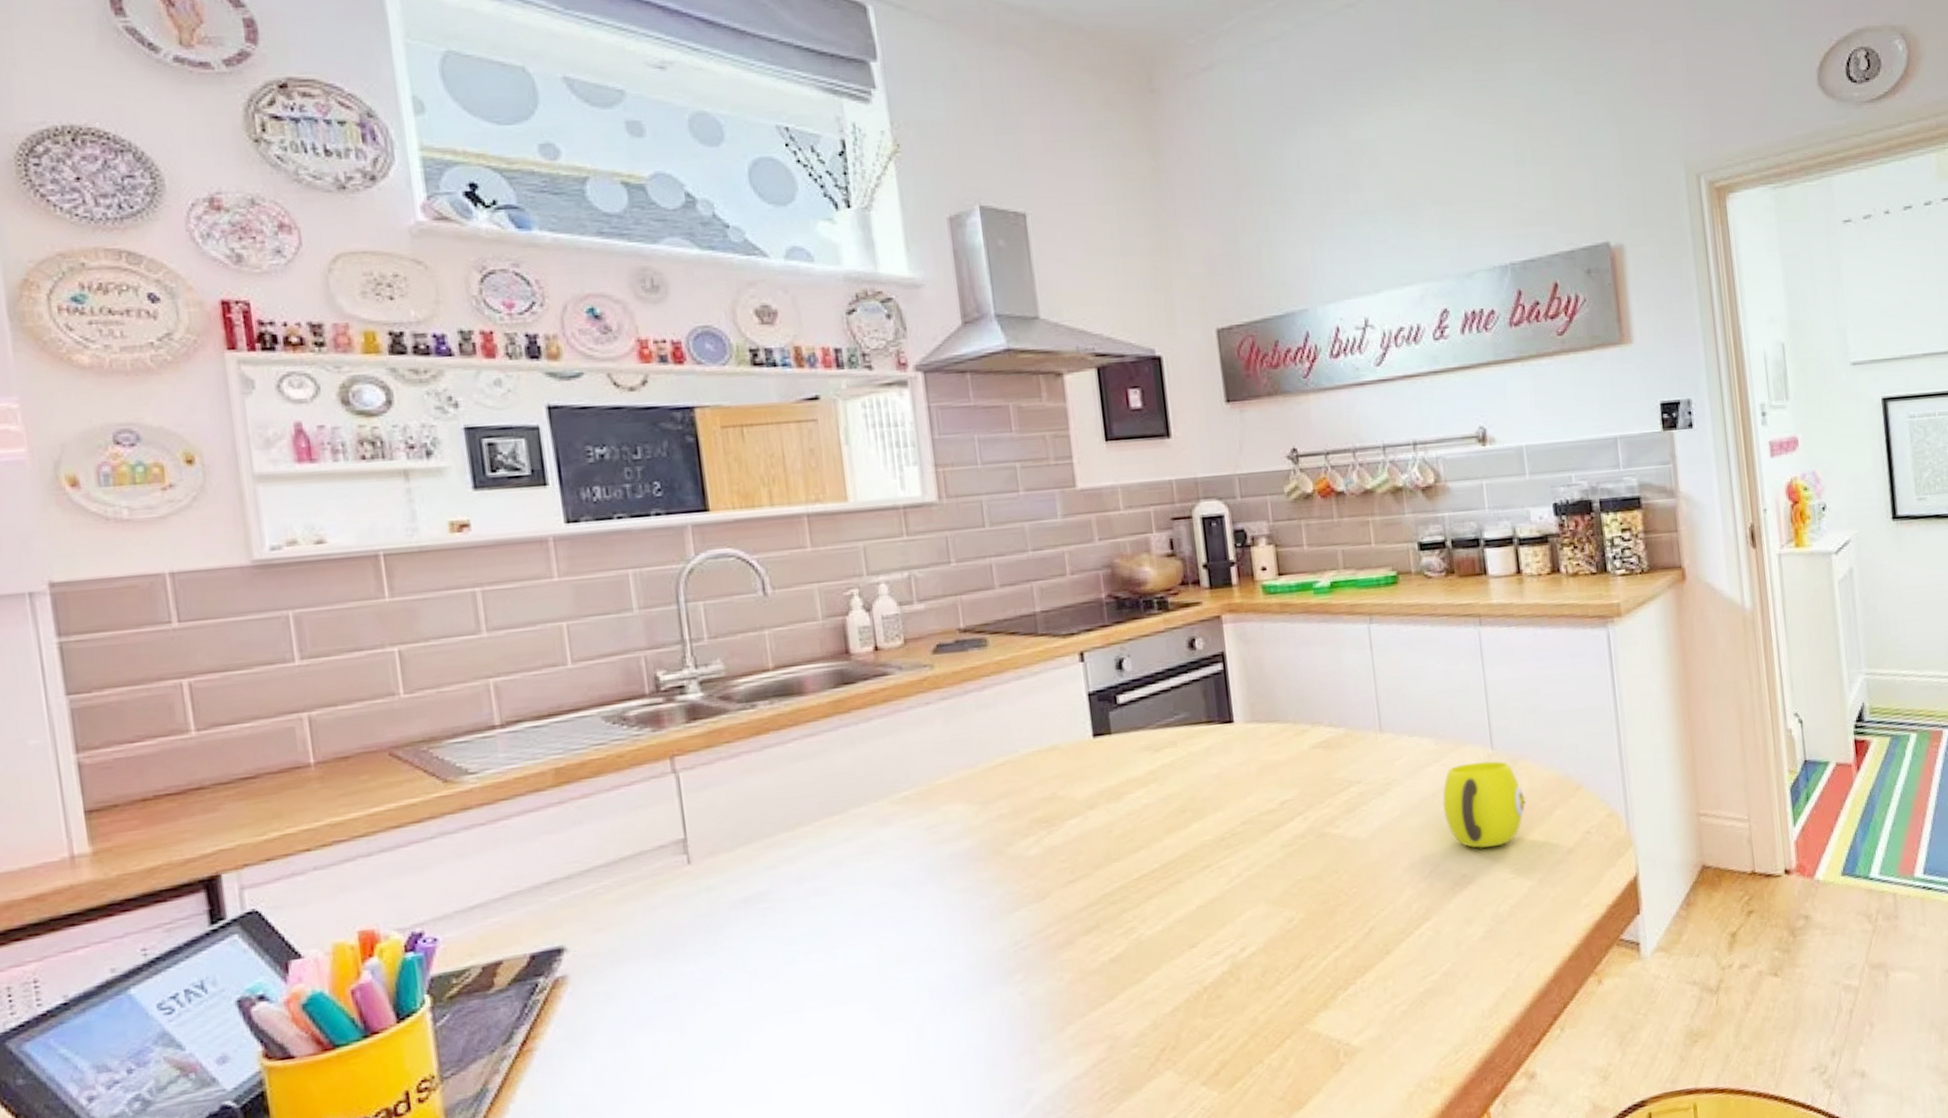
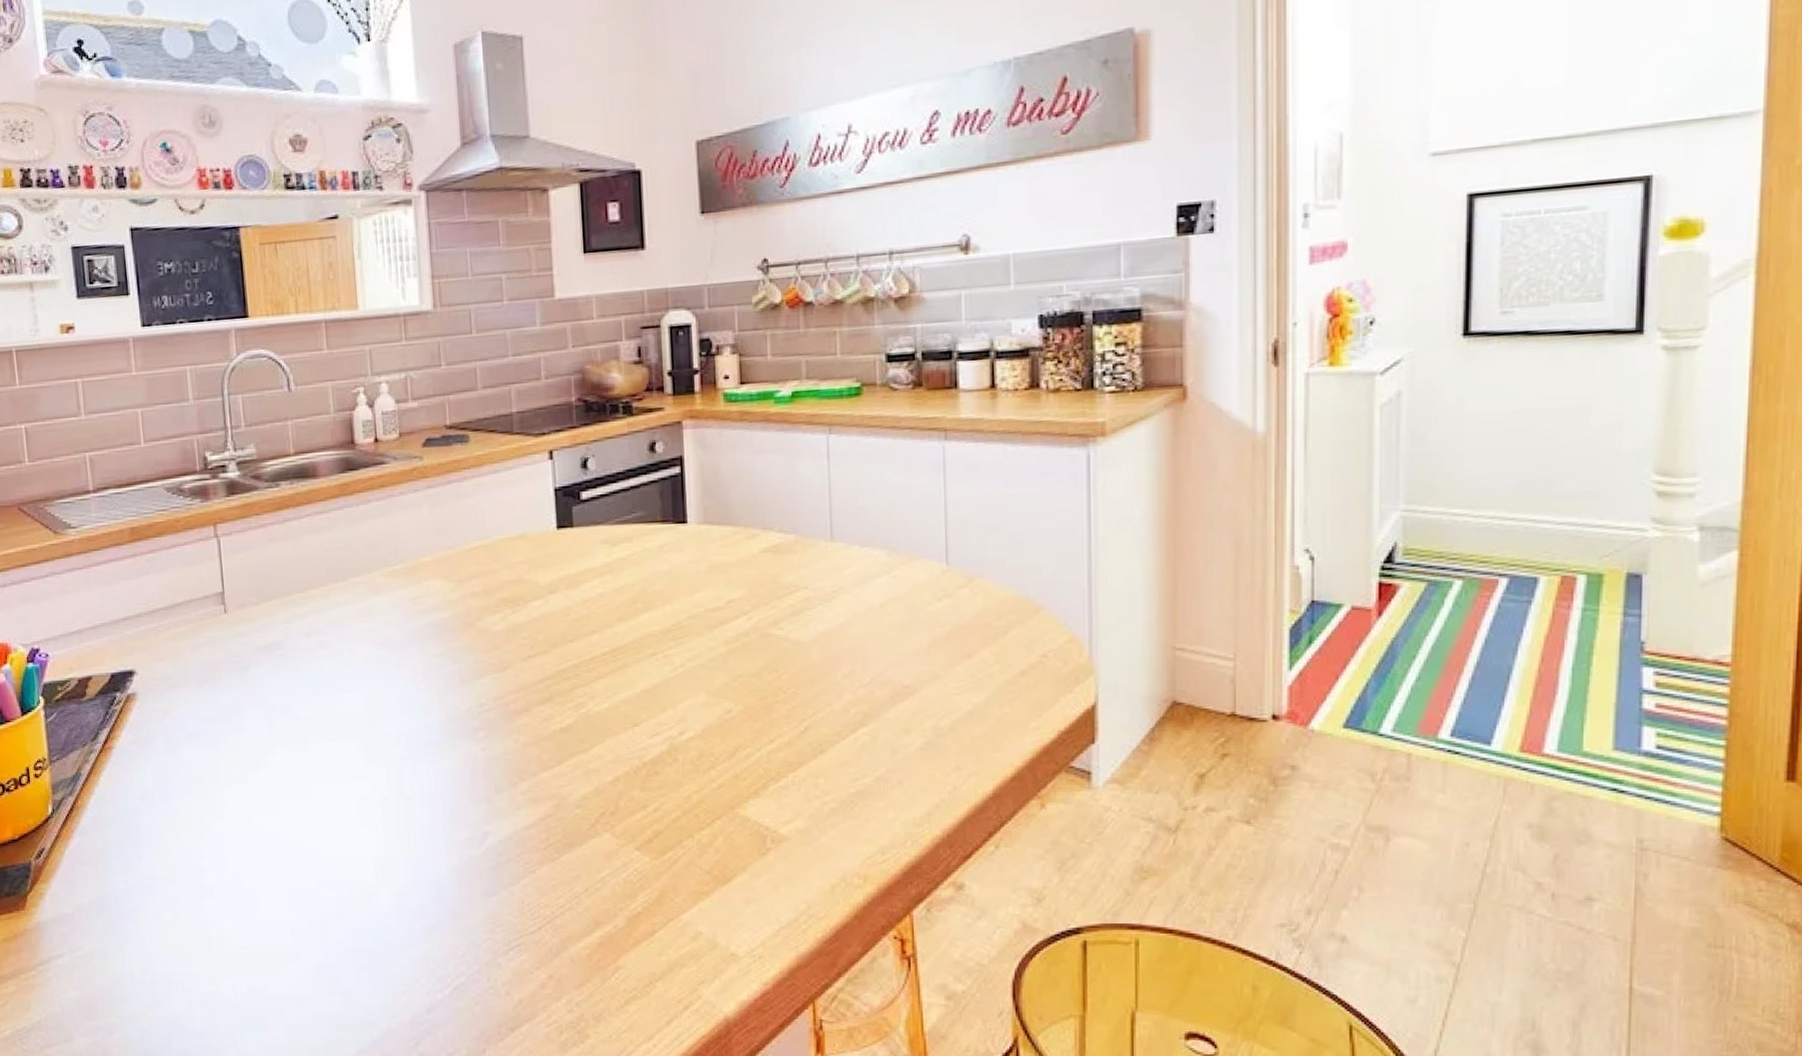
cup: present [1442,760,1526,848] -> none [889,576,978,661]

